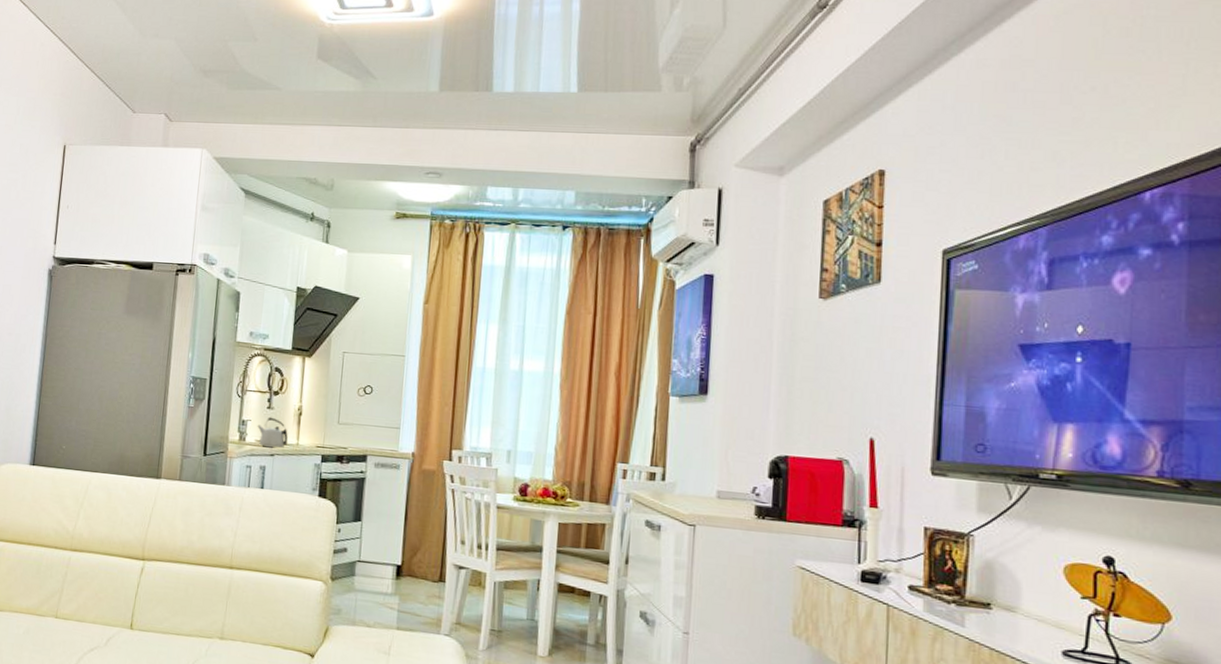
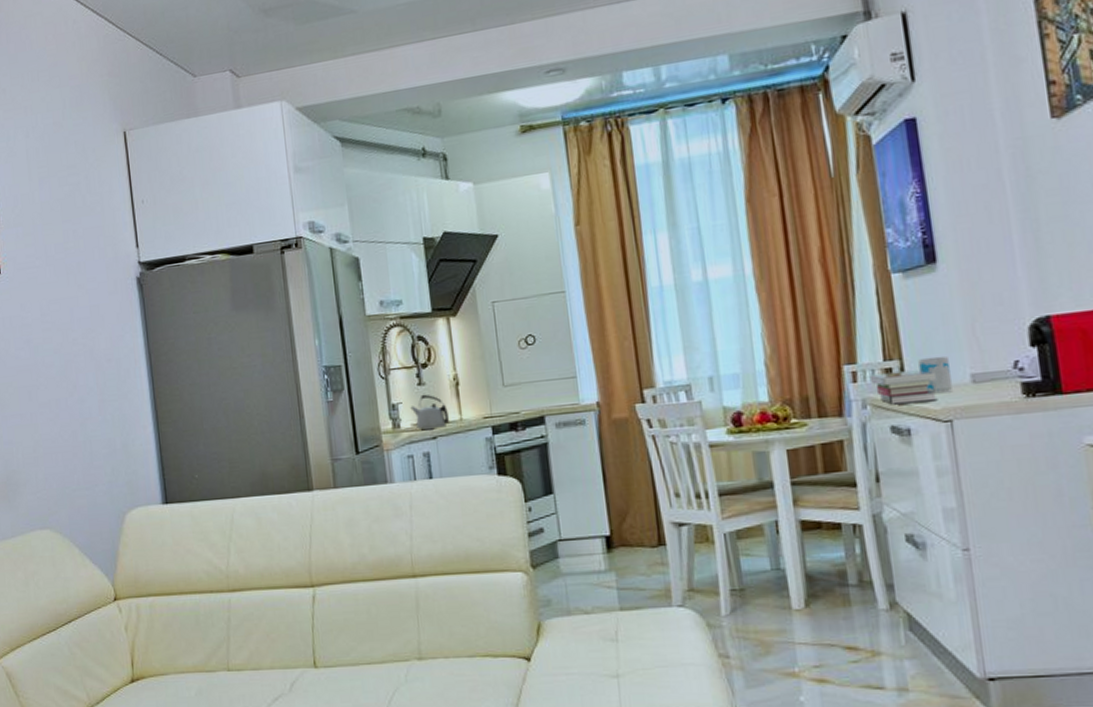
books: none [637,475,689,507] -> present [870,370,936,405]
mug: none [677,469,703,503] -> present [918,355,954,394]

